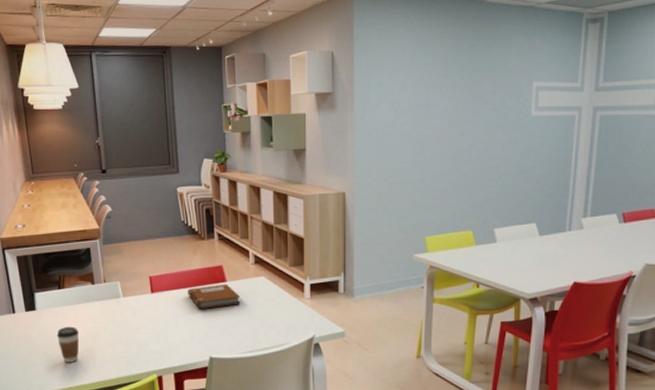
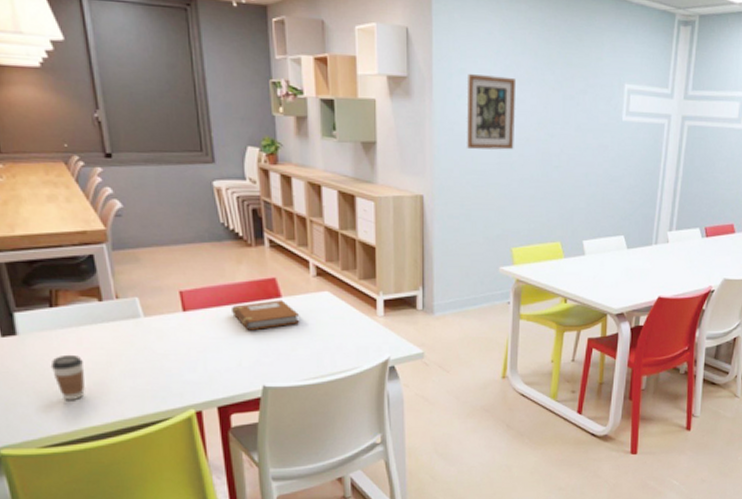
wall art: none [384,85,427,151] -> present [467,73,515,150]

